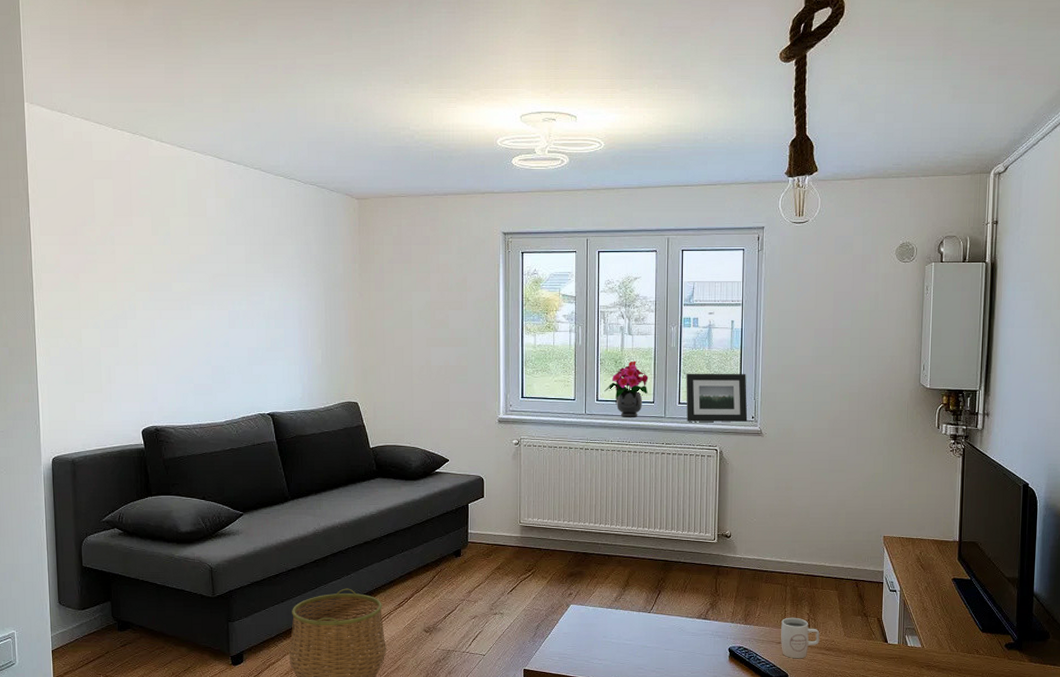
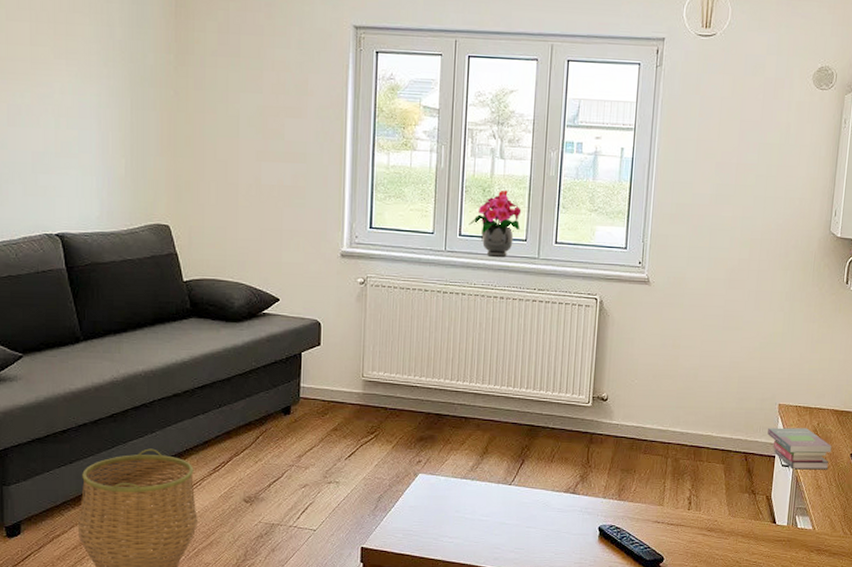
picture frame: present [686,373,748,422] -> none [563,207,635,267]
mug: present [780,617,820,659] -> none [657,493,702,540]
books: none [875,557,935,594] -> present [768,427,832,470]

